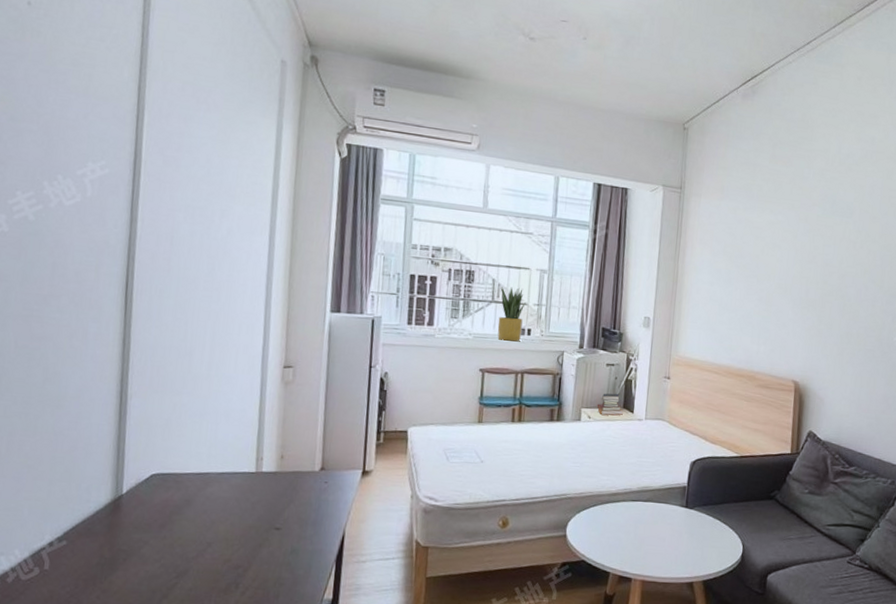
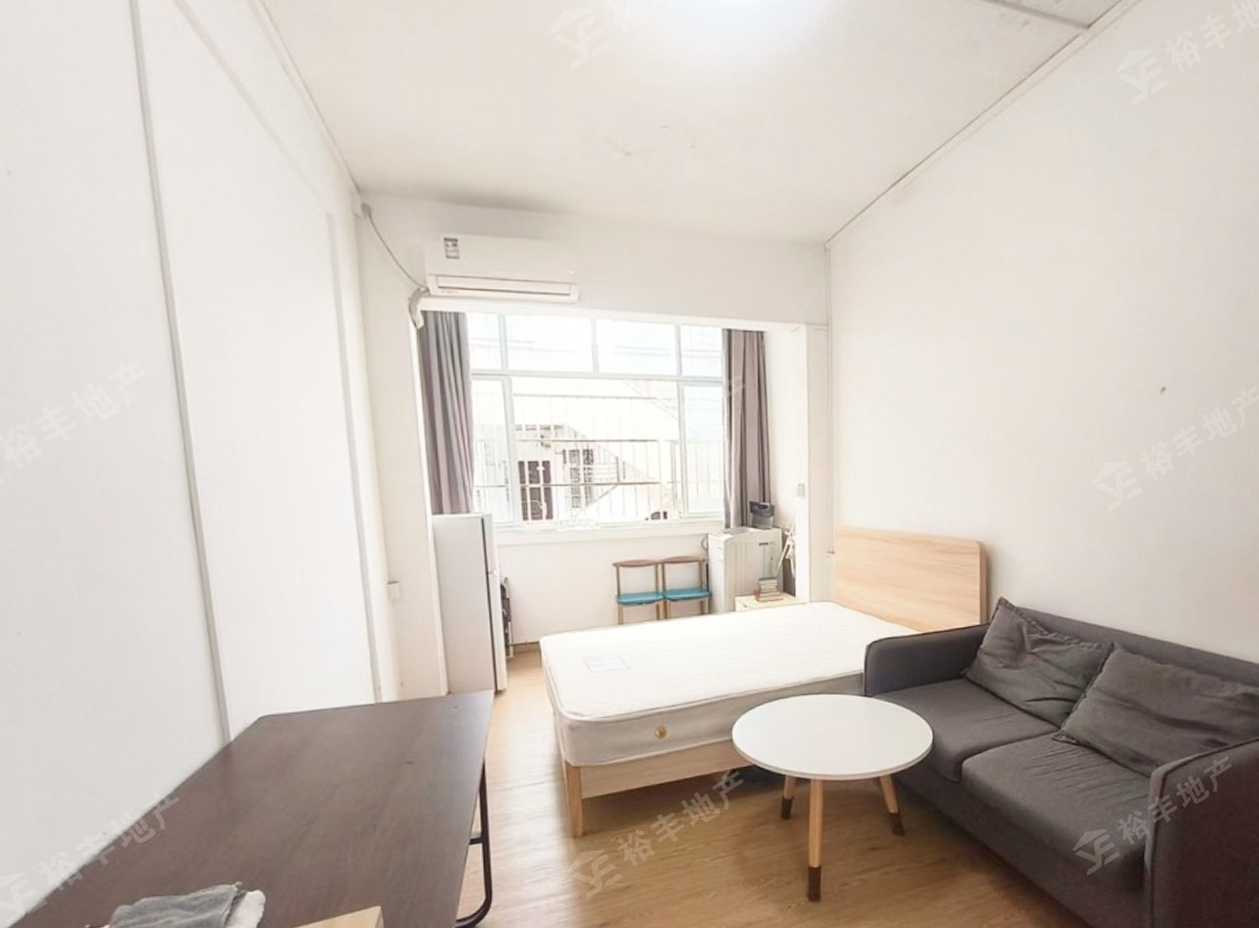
planter: present [497,287,526,342] -> none [626,464,657,528]

